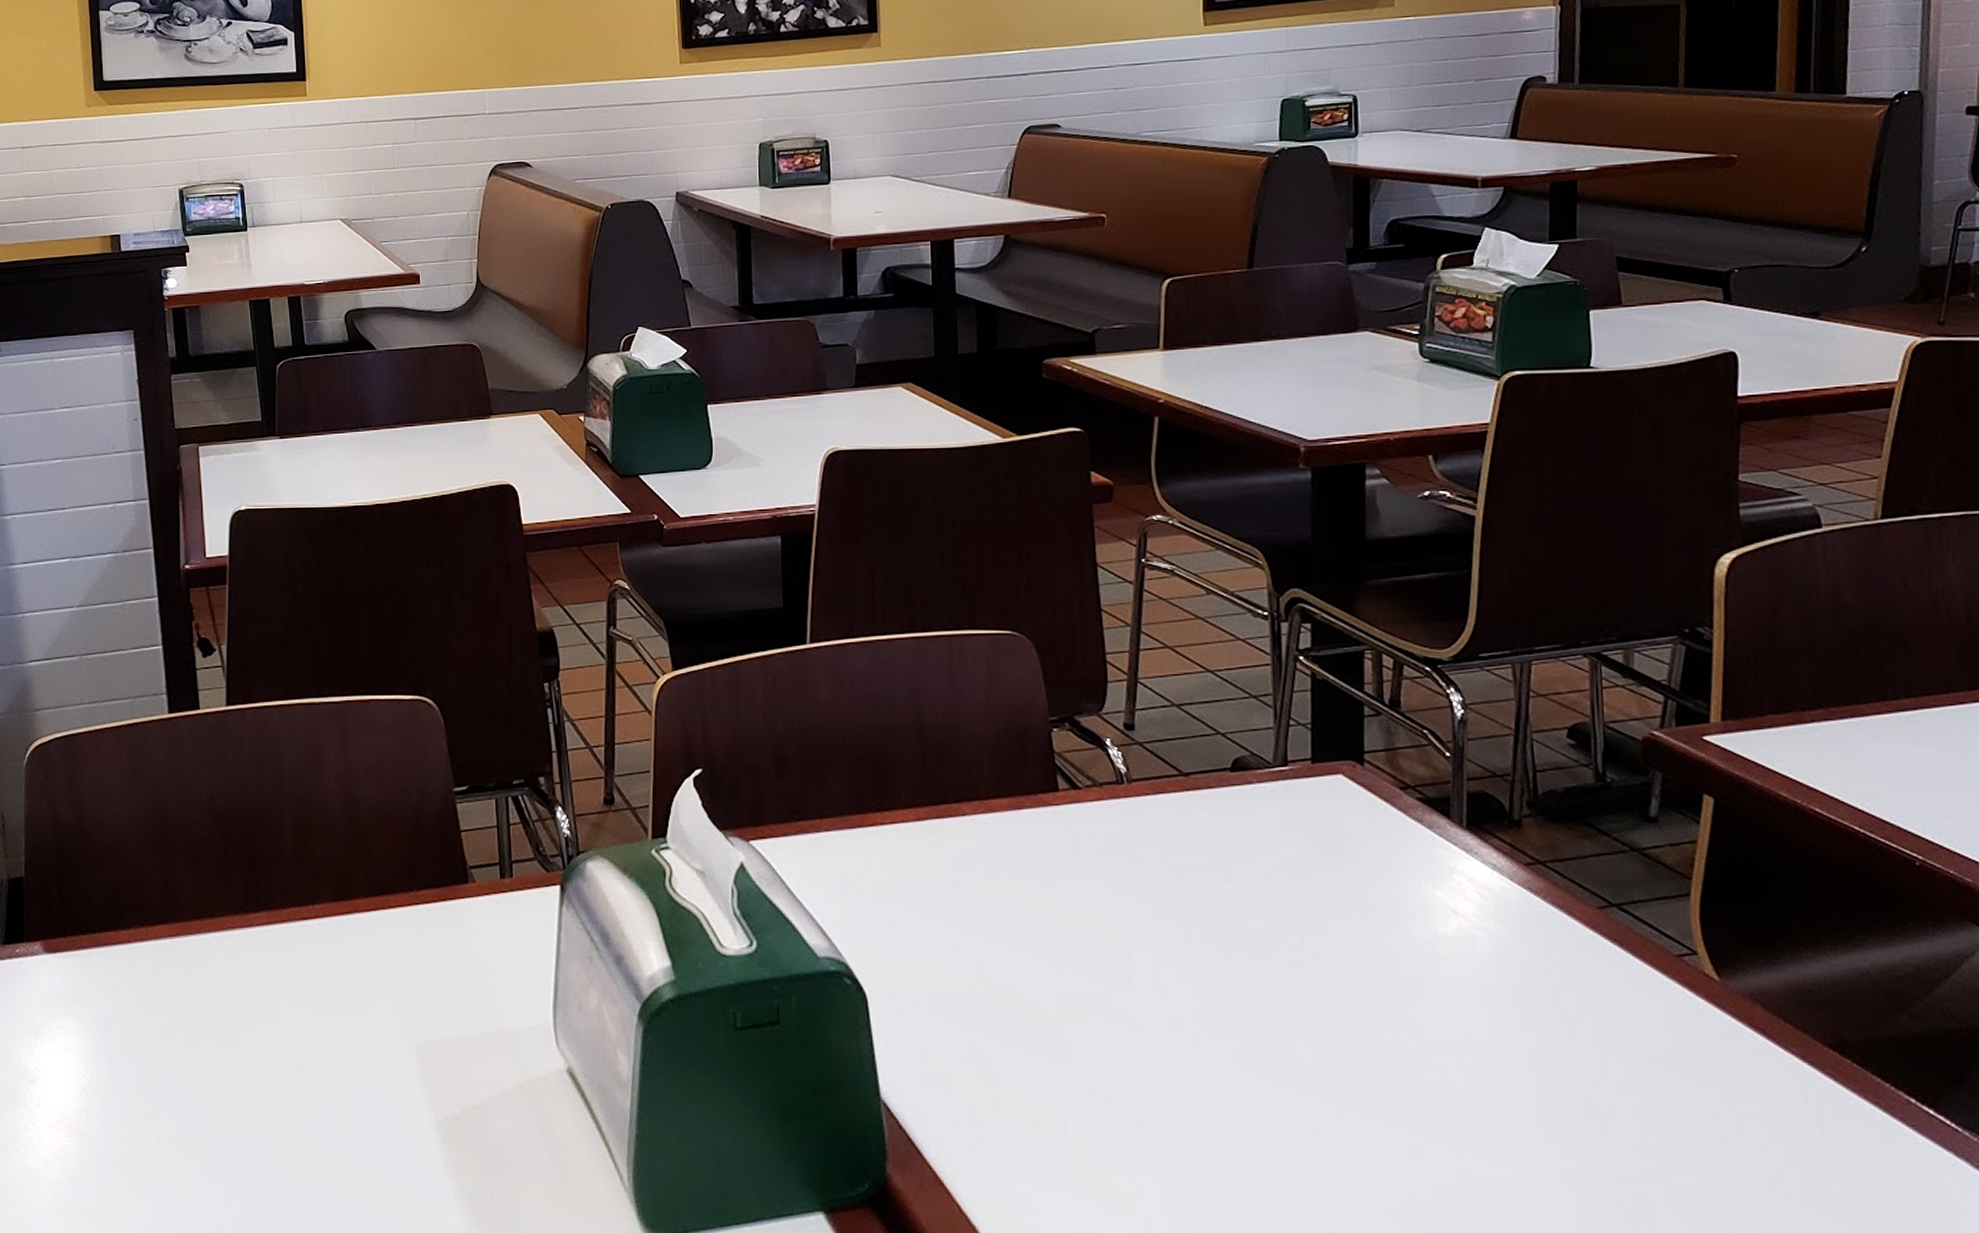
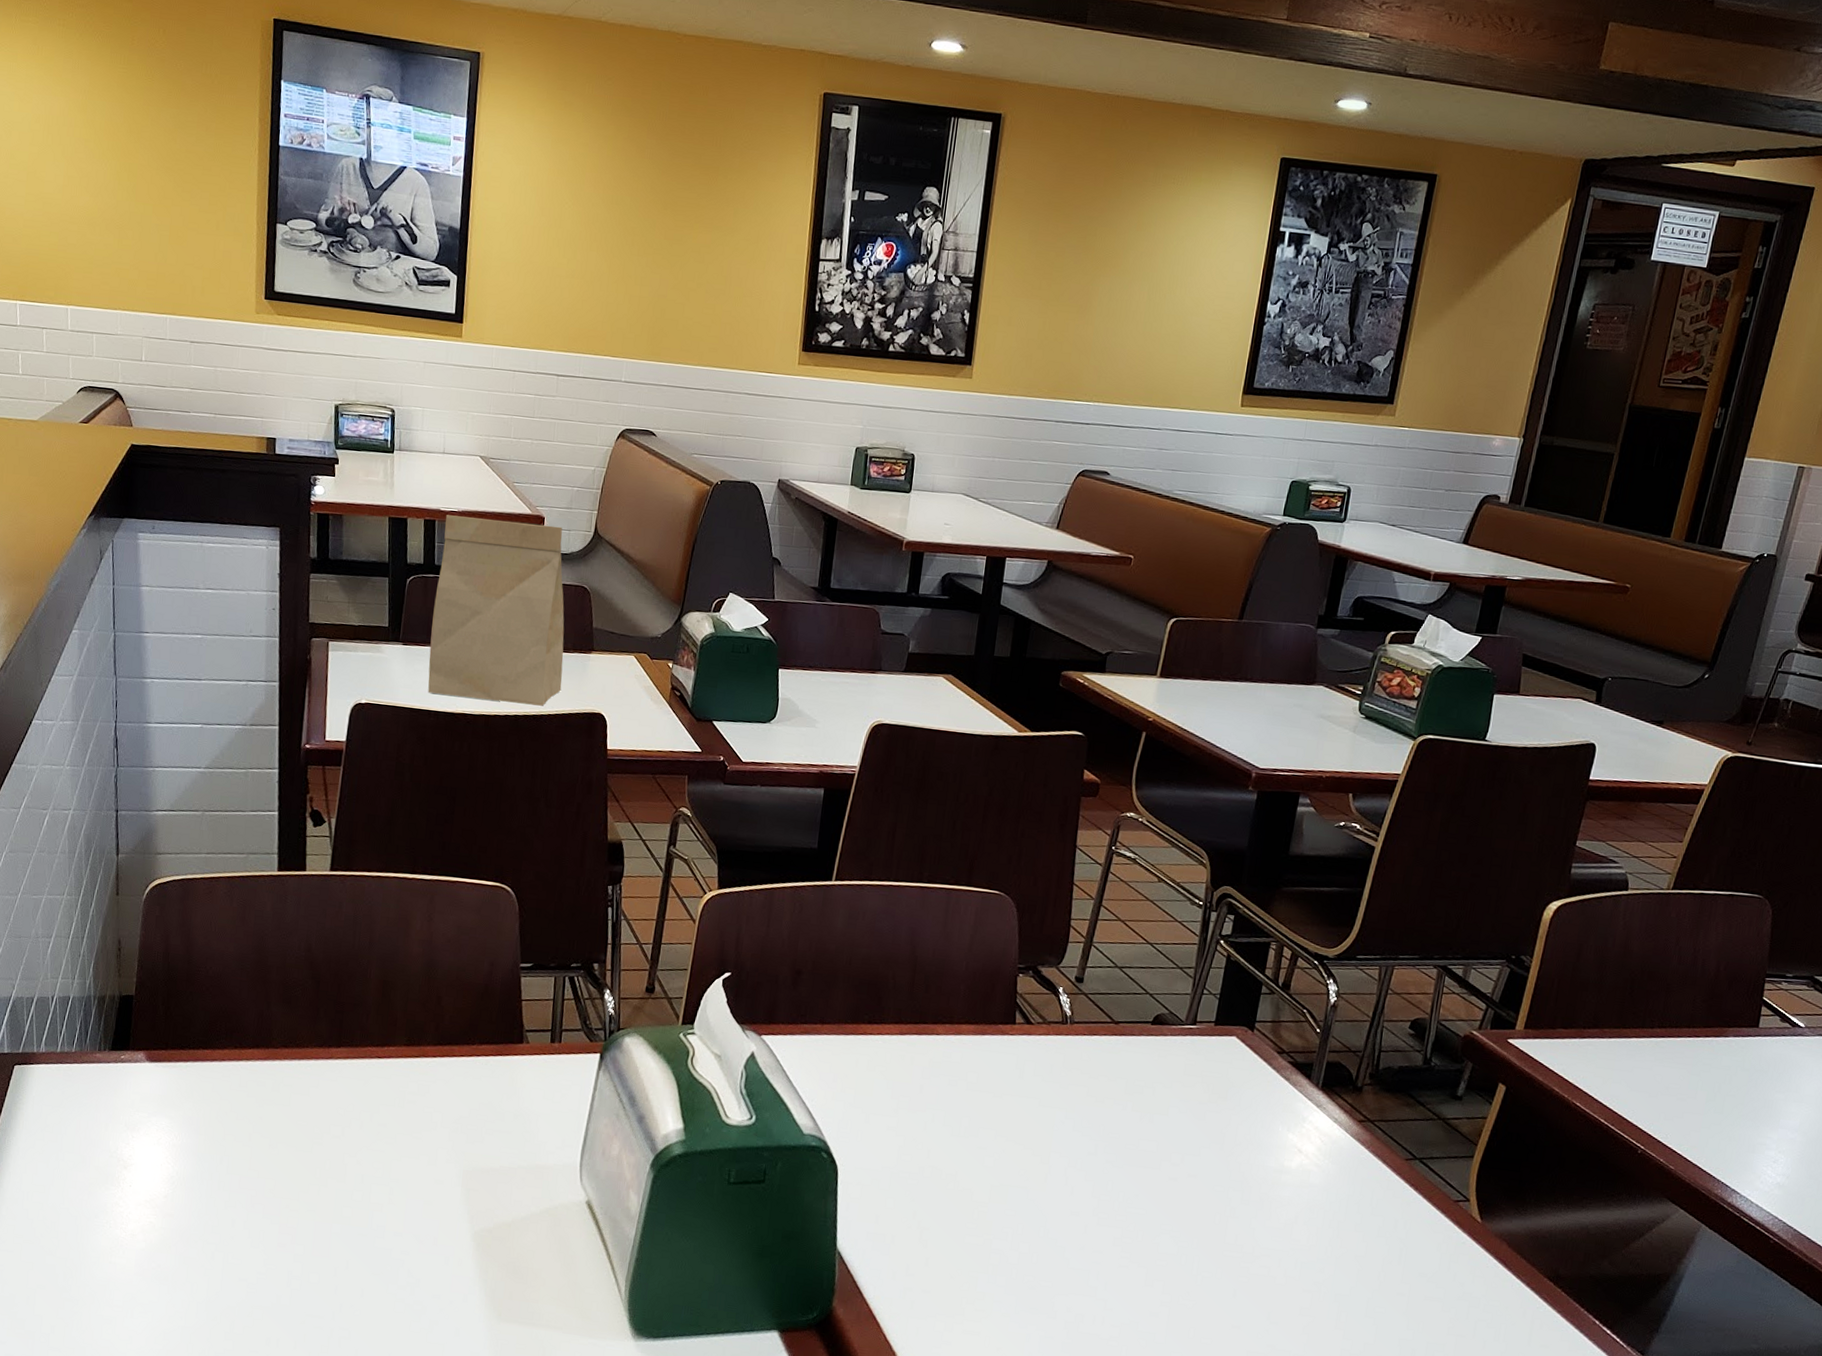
paper bag: none [309,282,462,488] -> present [428,515,565,706]

